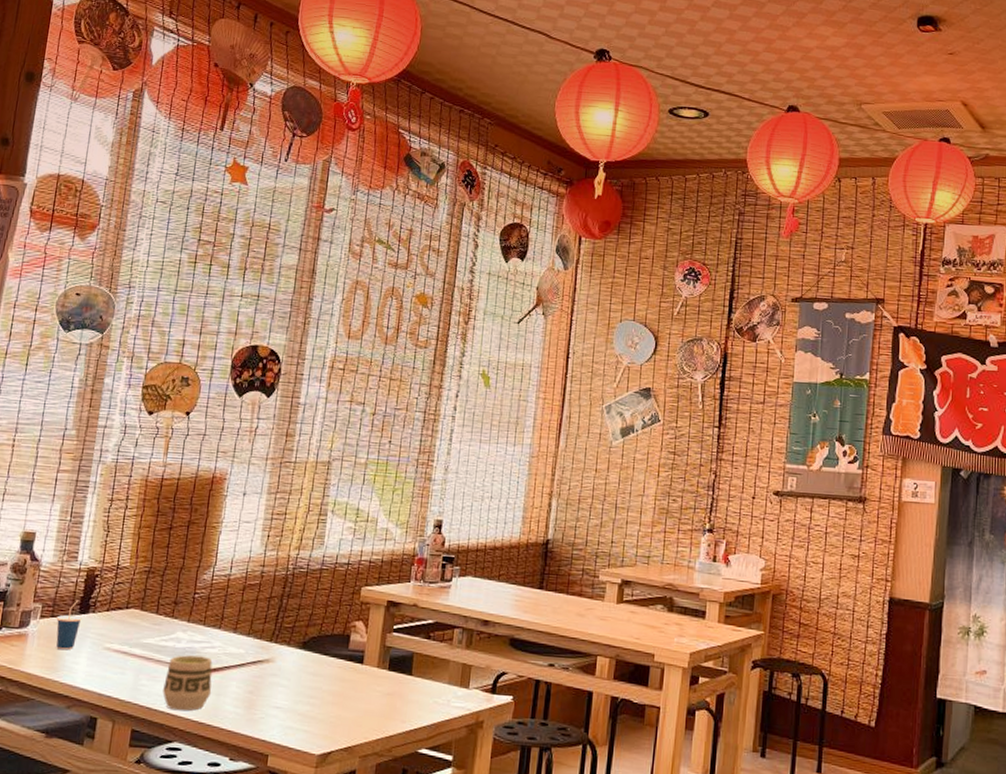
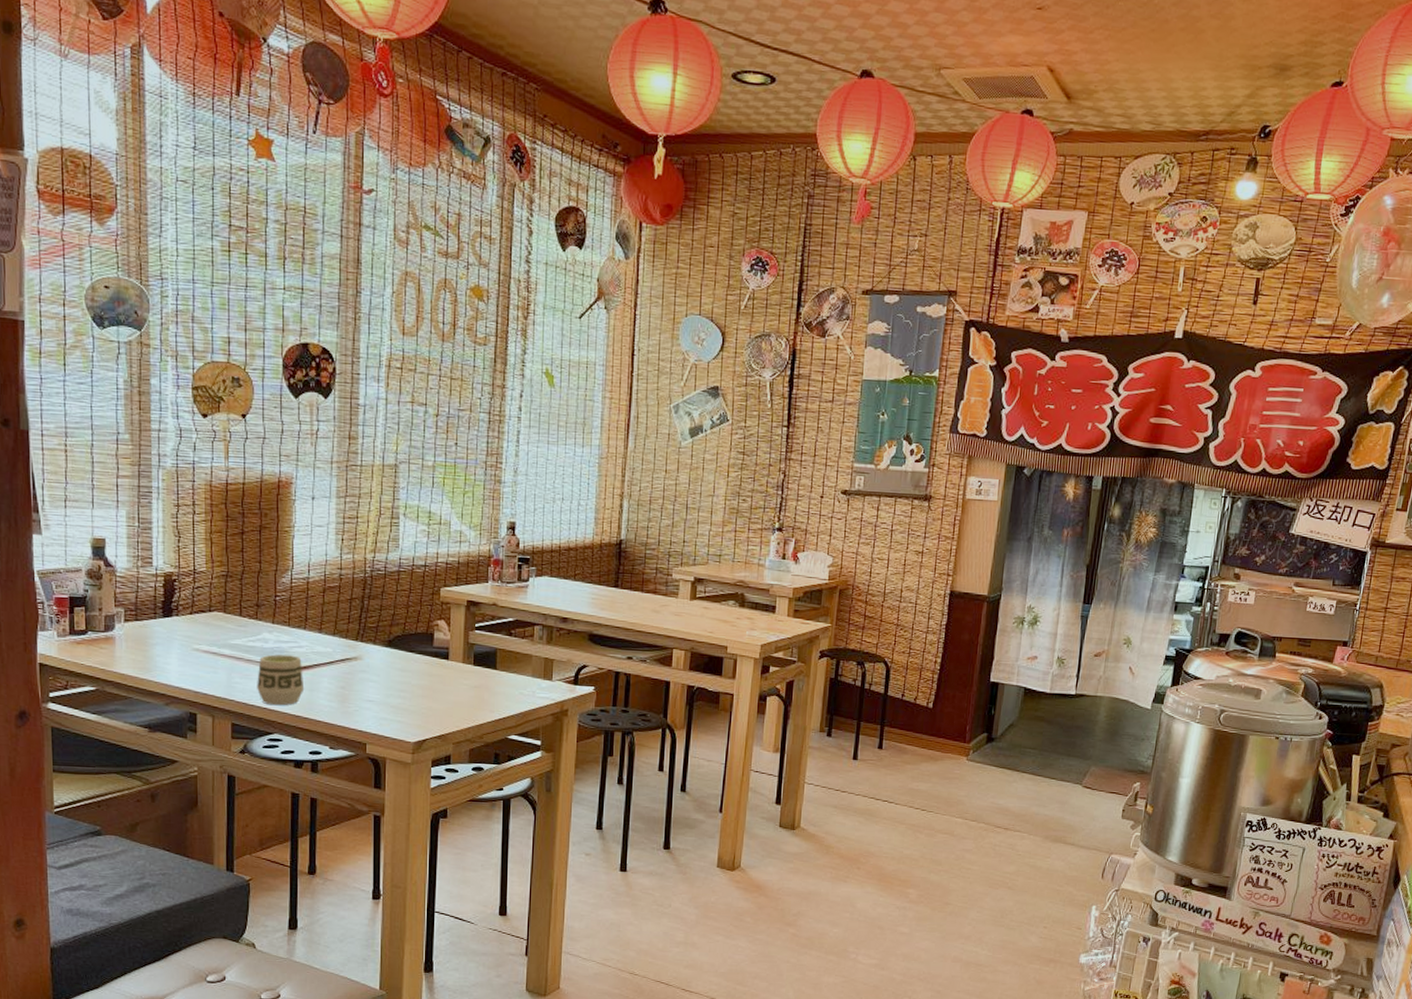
cup: present [56,600,82,650] -> none [141,604,166,652]

